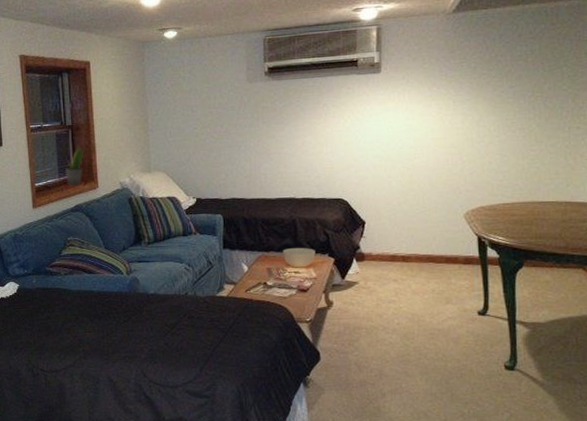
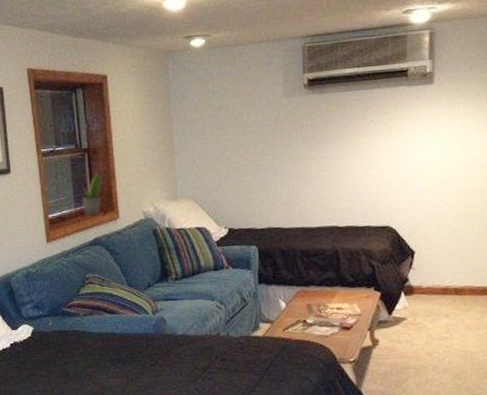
bowl: present [283,247,316,269] -> none [324,280,360,305]

